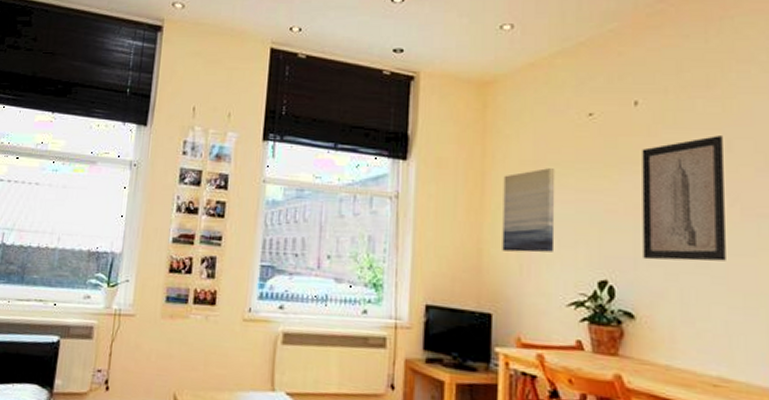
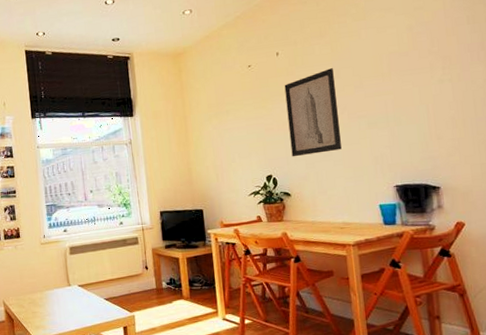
wall art: present [502,168,555,253] -> none [198,107,236,167]

